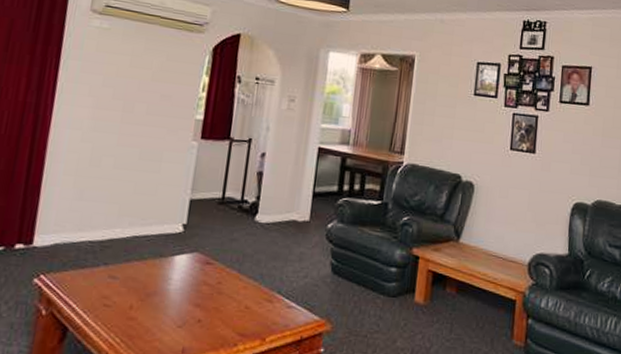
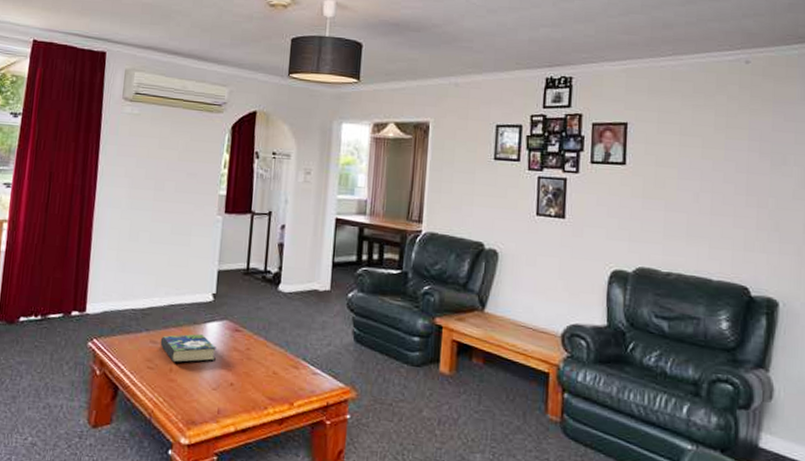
book: none [120,267,184,300] -> present [160,334,217,363]

